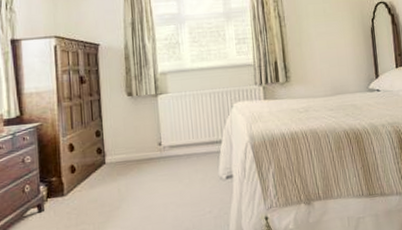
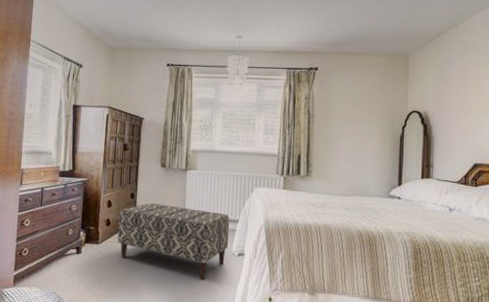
bench: none [85,136,215,212] -> present [118,203,230,279]

